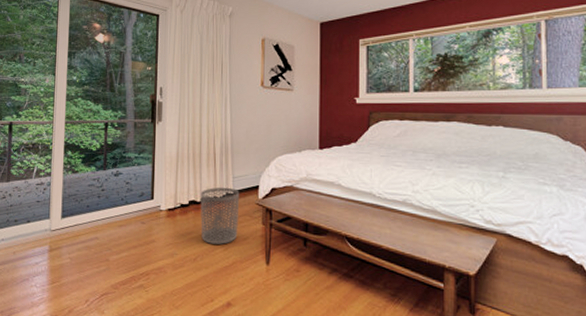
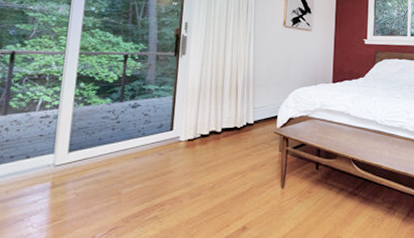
waste bin: present [200,188,240,245] -> none [220,118,260,172]

